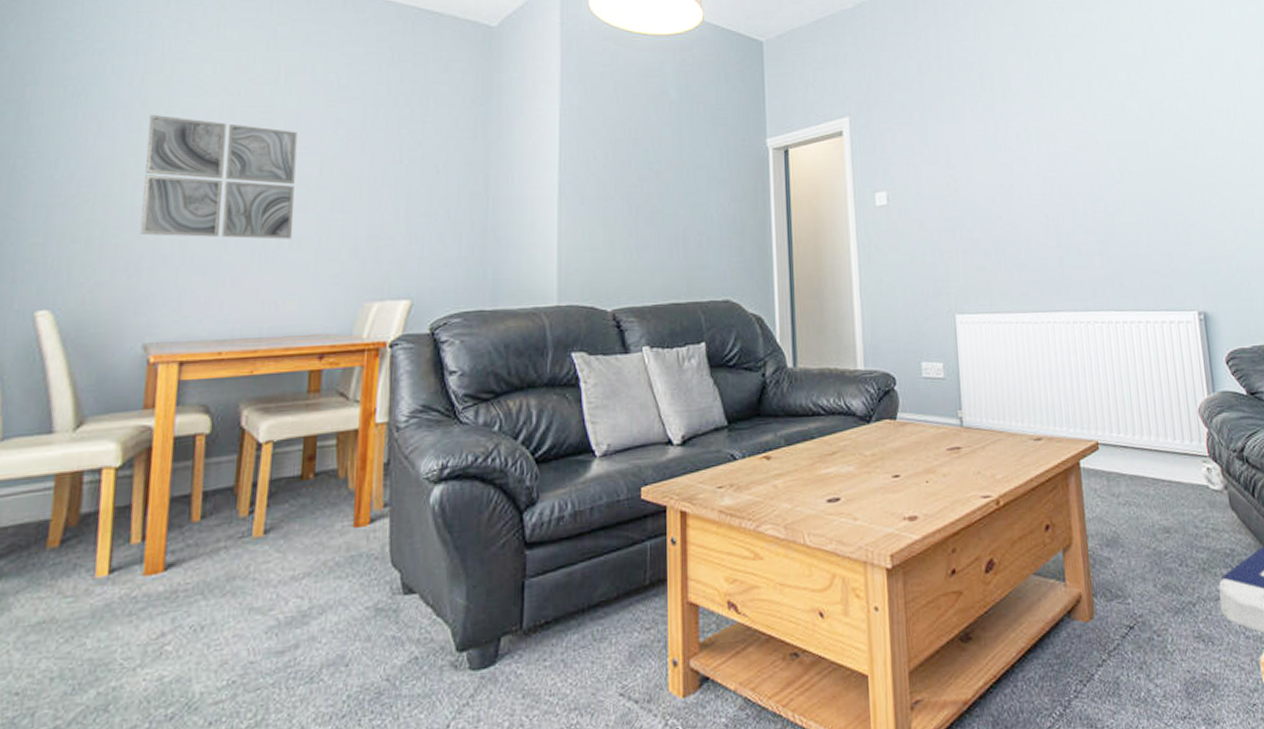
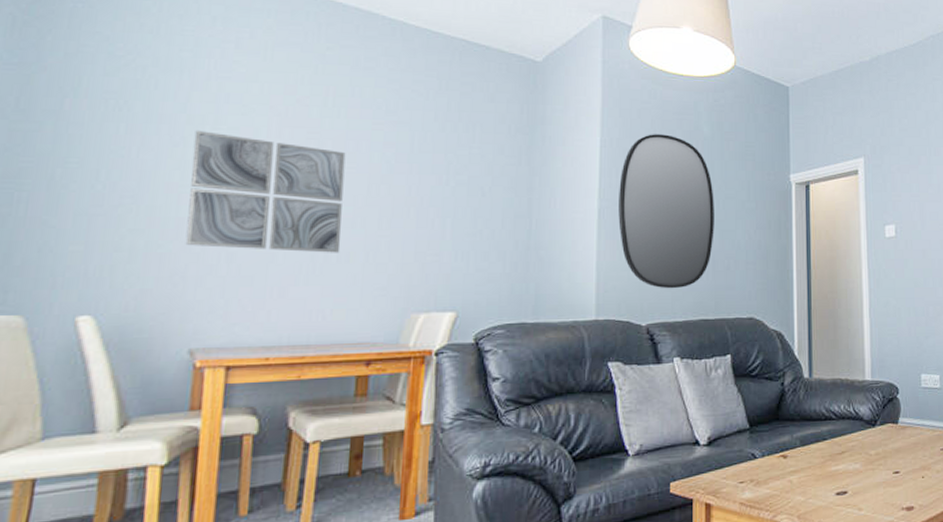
home mirror: none [580,99,685,270] -> present [618,134,714,289]

